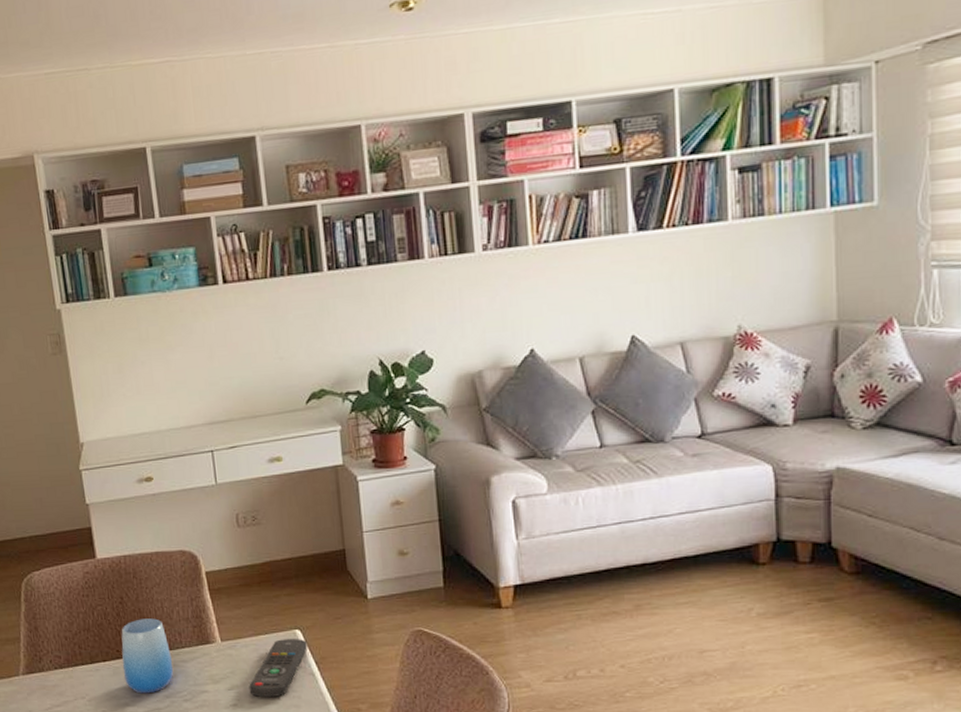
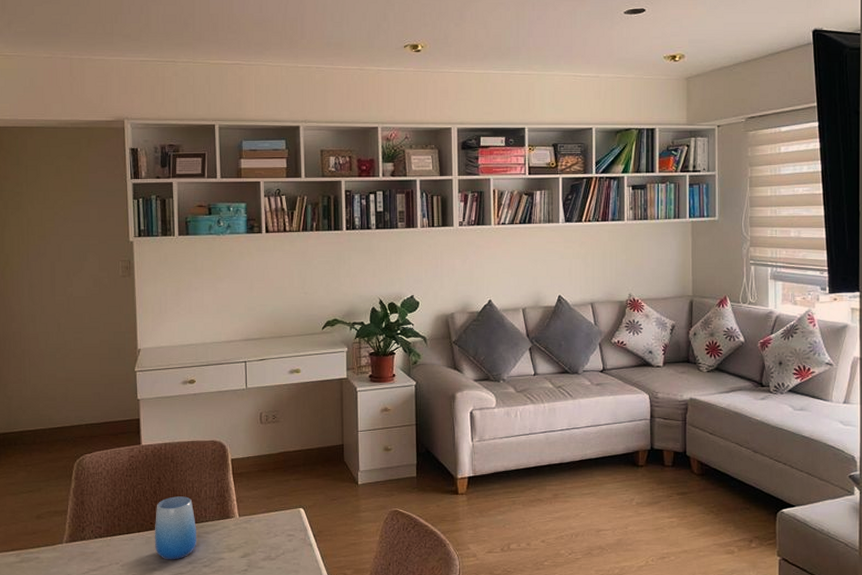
remote control: present [249,639,308,698] -> none [258,516,308,564]

